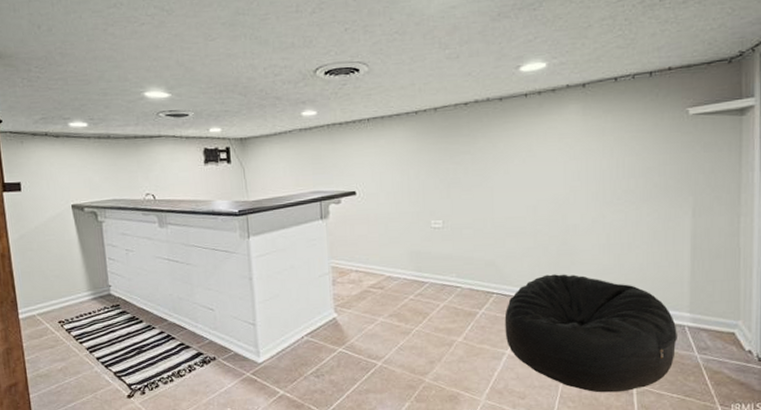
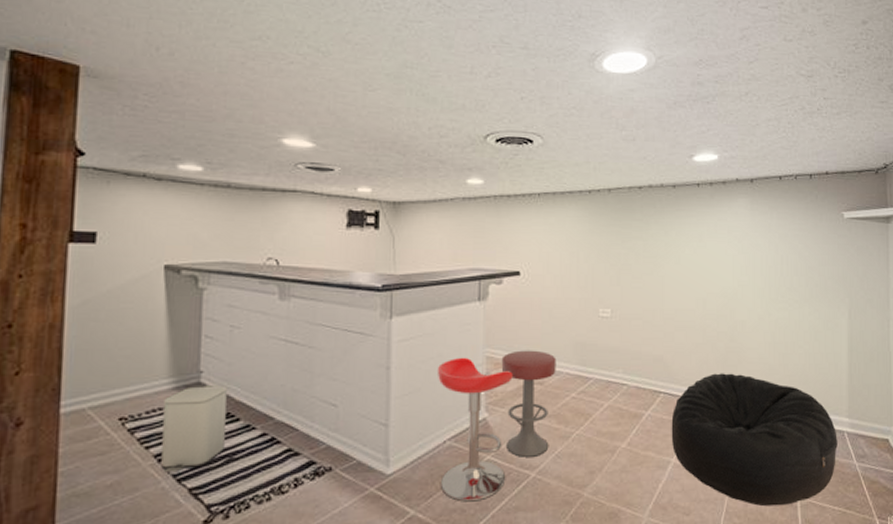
pedal bin: none [87,296,135,361] -> present [161,385,227,473]
bar stool: none [290,267,356,385] -> present [436,357,513,502]
bar stool: none [345,259,395,350] -> present [501,350,556,457]

